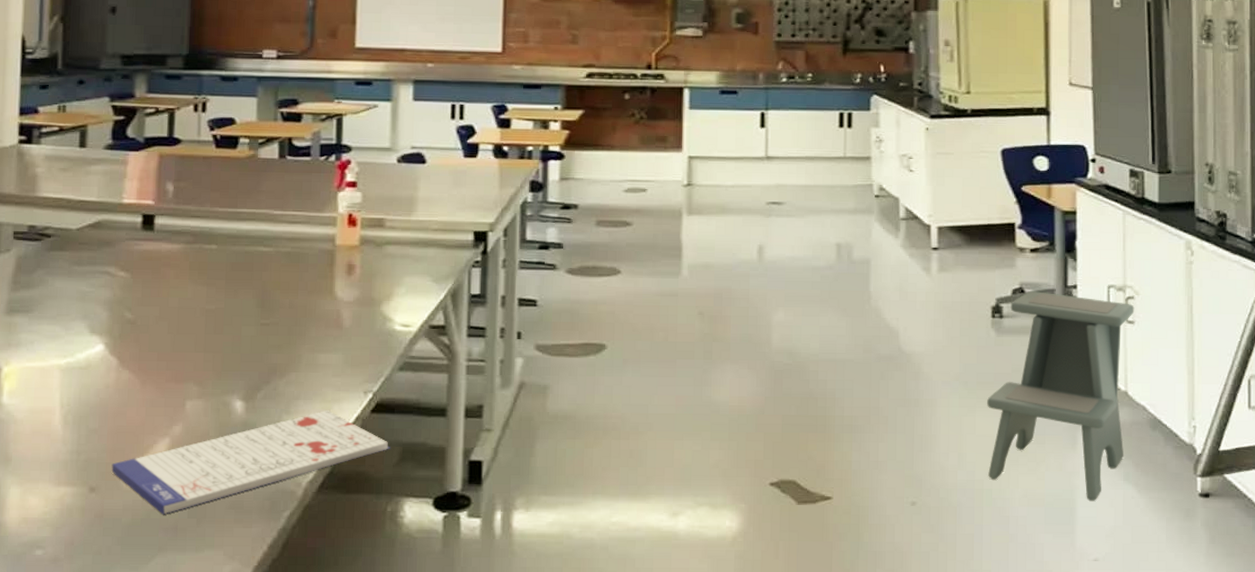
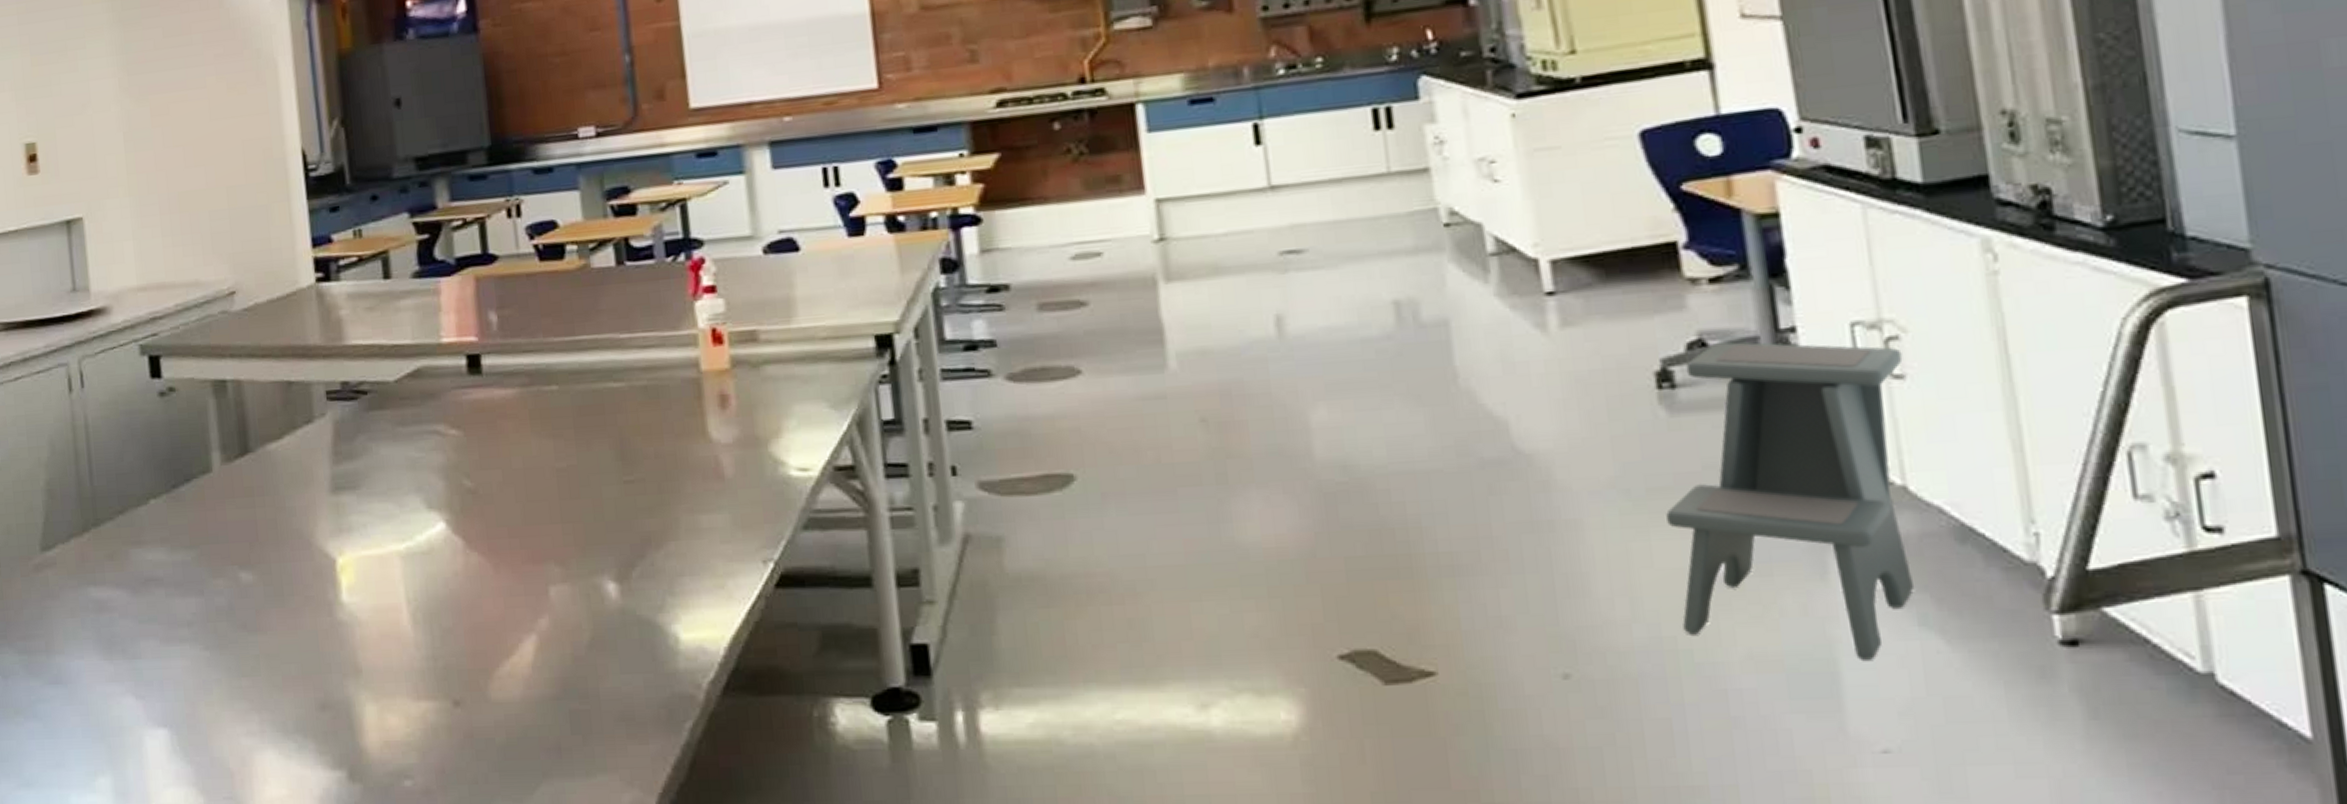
notepad: present [111,411,391,515] -> none [474,588,807,732]

